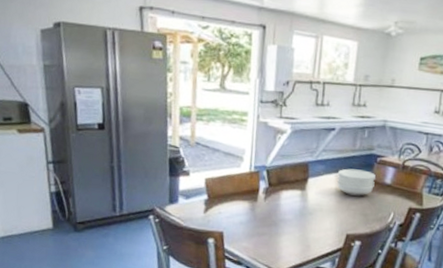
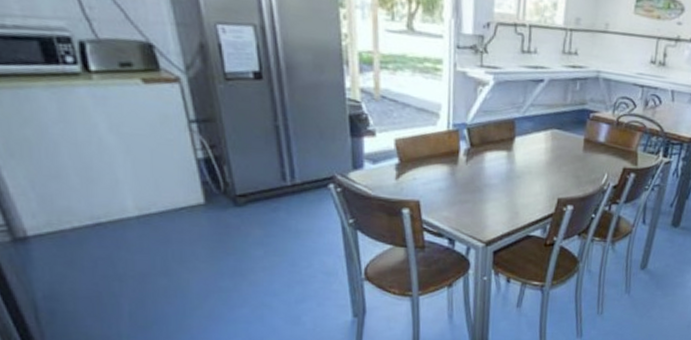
bowl: present [337,168,376,197] -> none [547,125,588,157]

